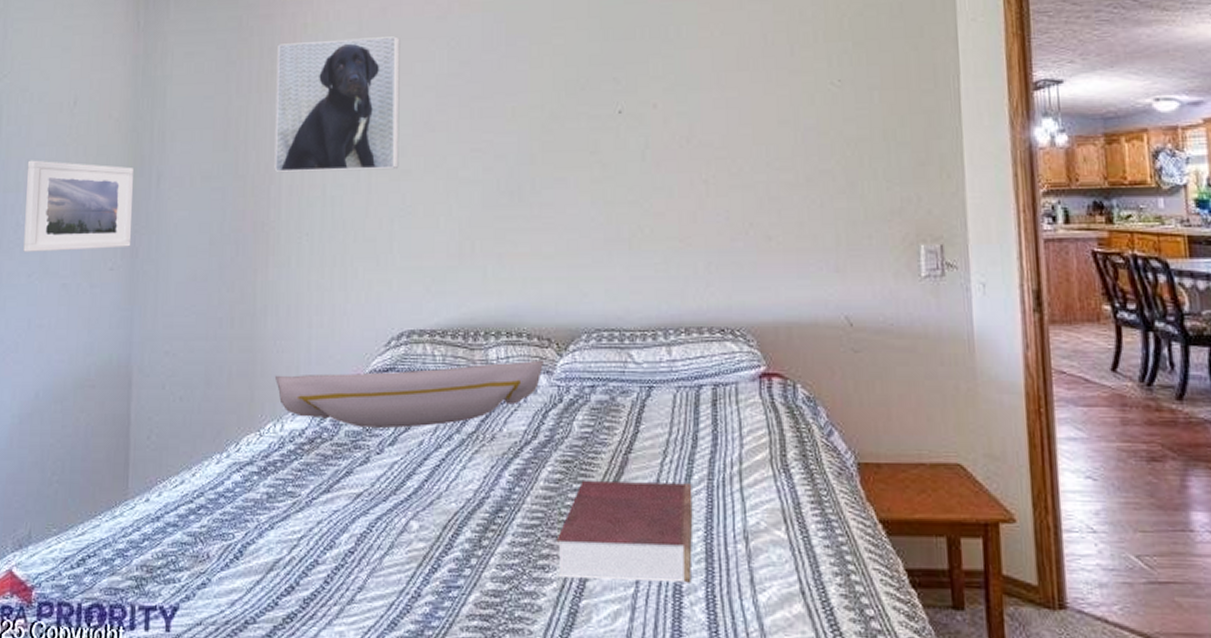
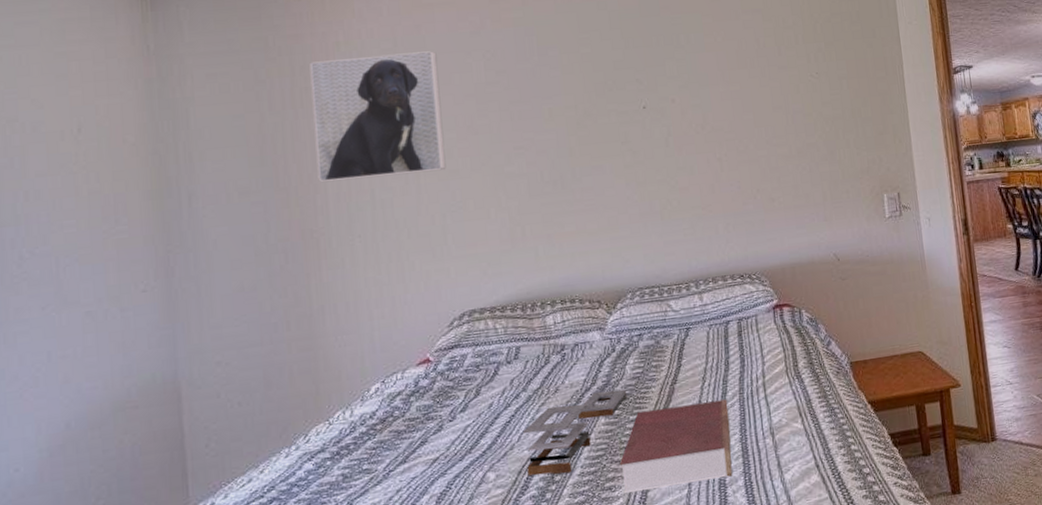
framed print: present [23,160,134,252] -> none [26,189,165,285]
cushion: present [274,360,543,428] -> none [339,319,596,401]
tray: none [453,447,574,539] -> present [524,389,629,476]

